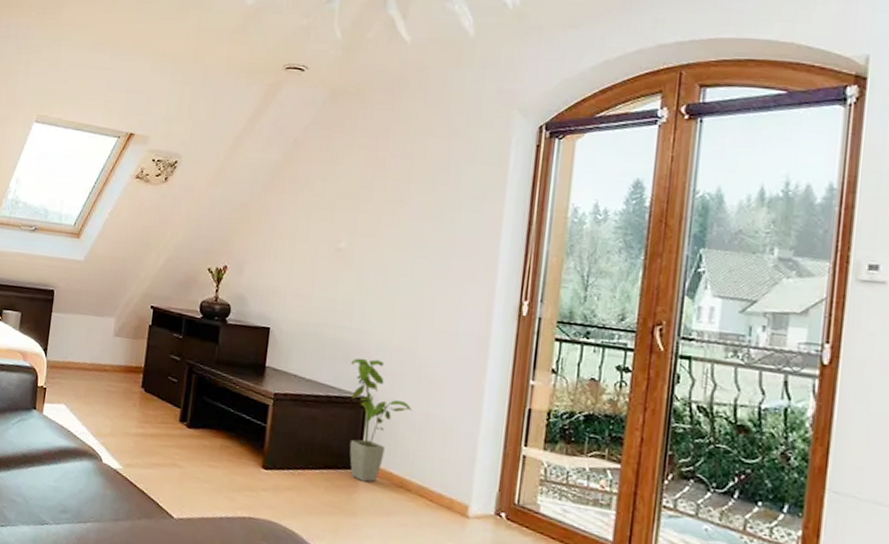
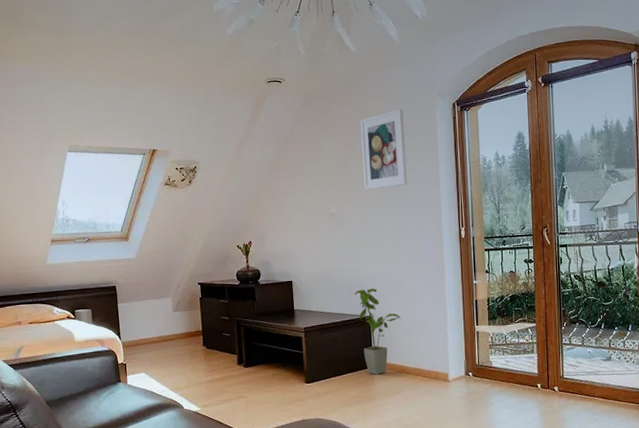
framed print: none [391,123,464,228] -> present [359,108,407,191]

